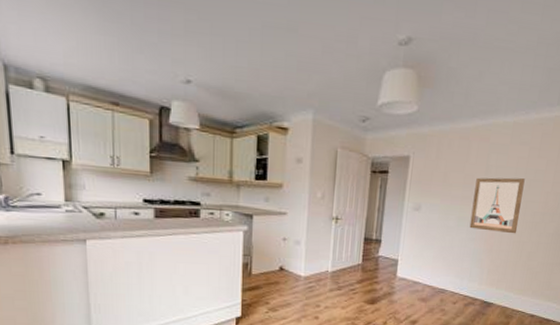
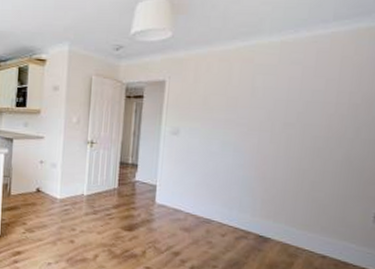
wall art: present [469,177,525,234] -> none [236,99,300,161]

